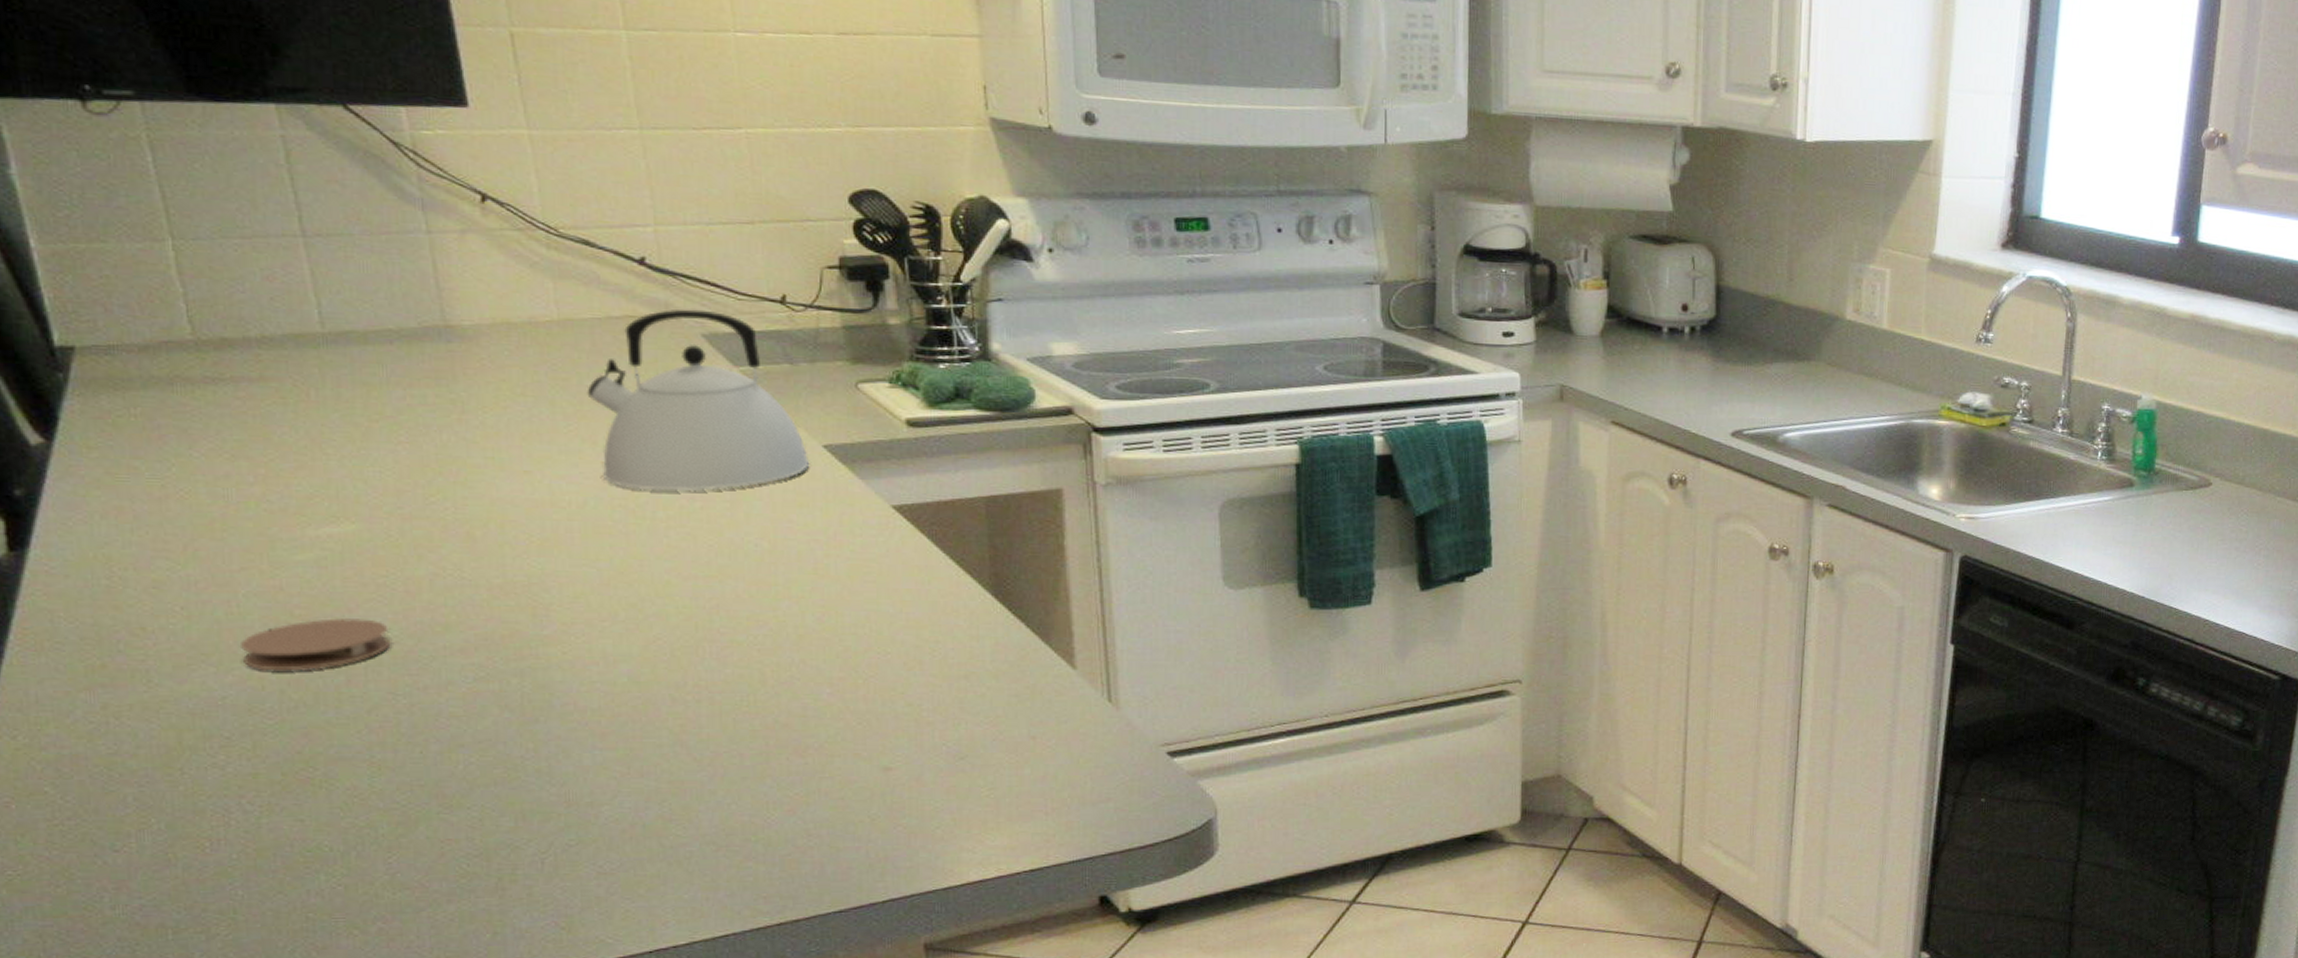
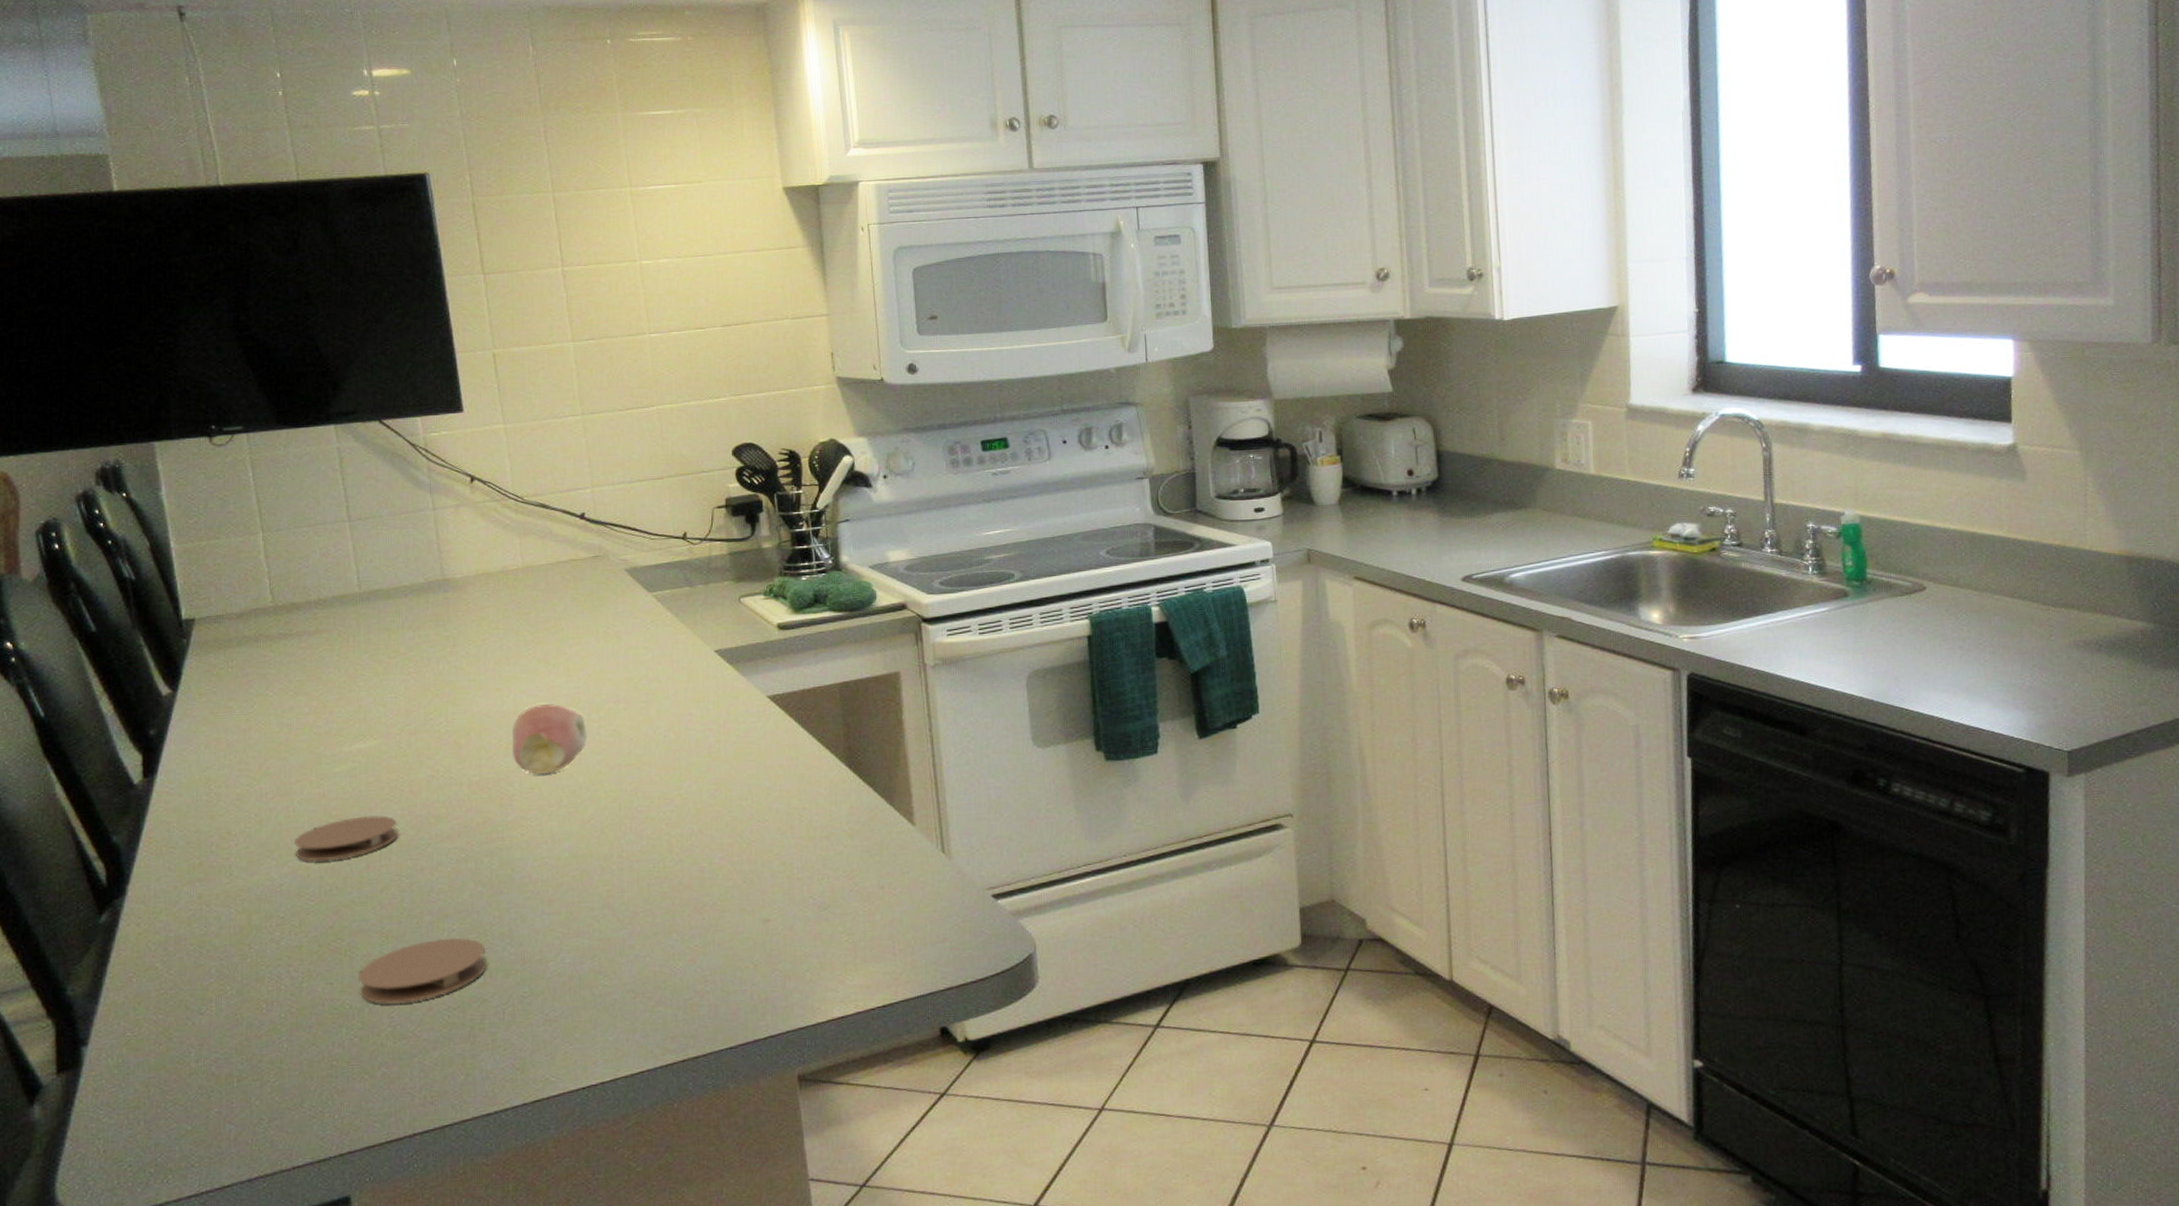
coaster: none [339,772,519,848] -> present [357,937,487,1004]
fruit: none [546,495,652,582] -> present [511,704,587,775]
kettle: present [587,309,810,492] -> none [542,549,705,698]

